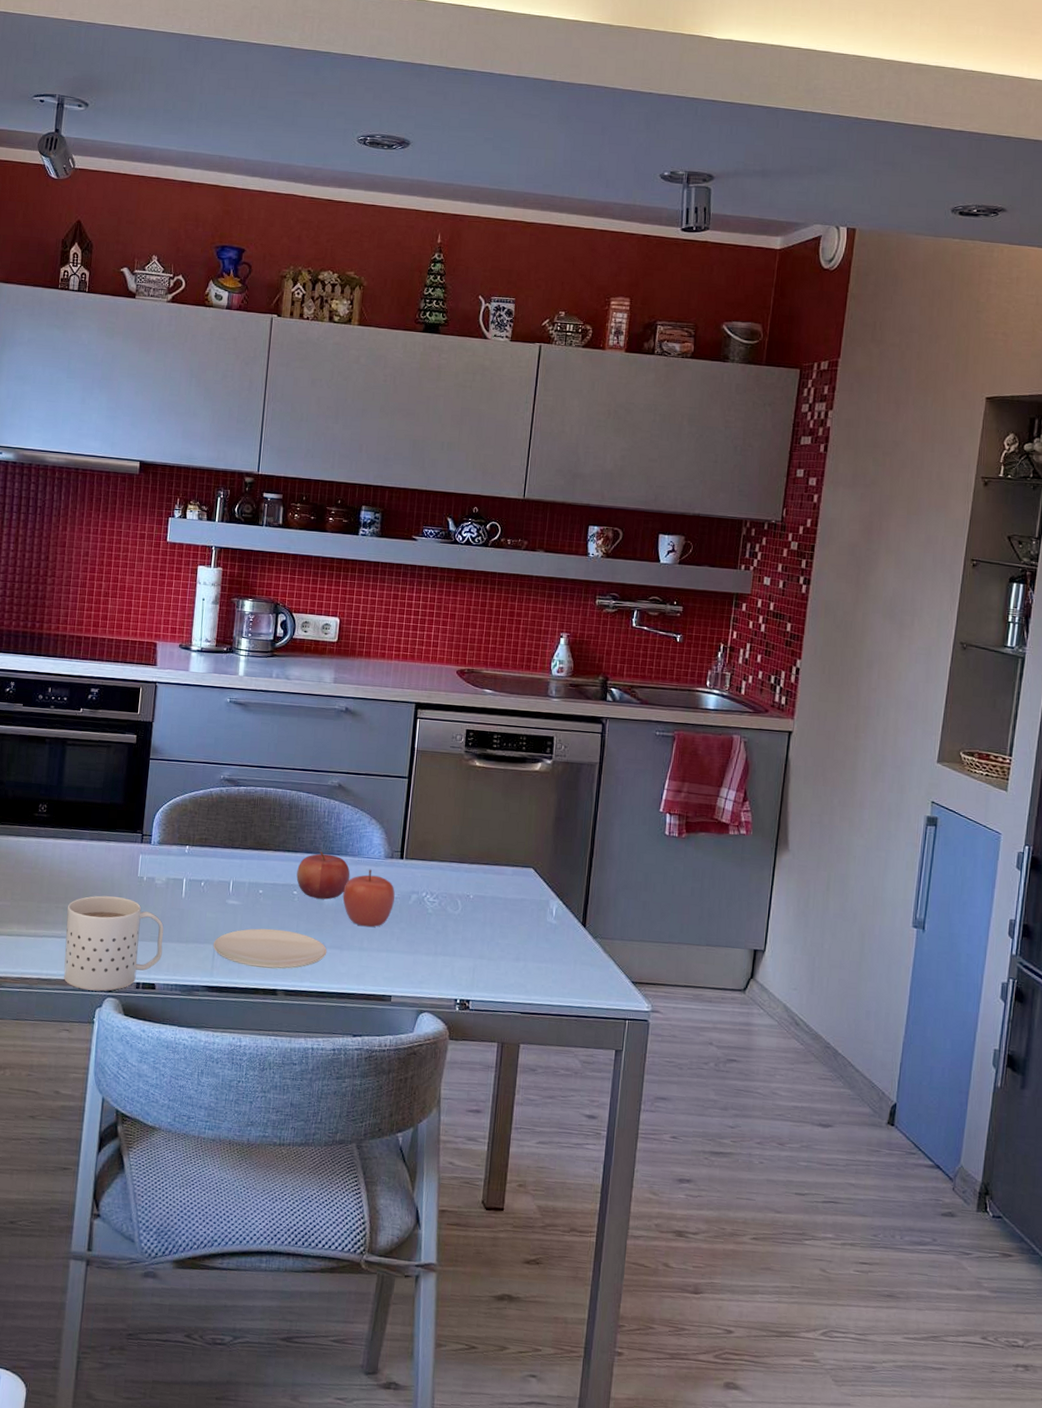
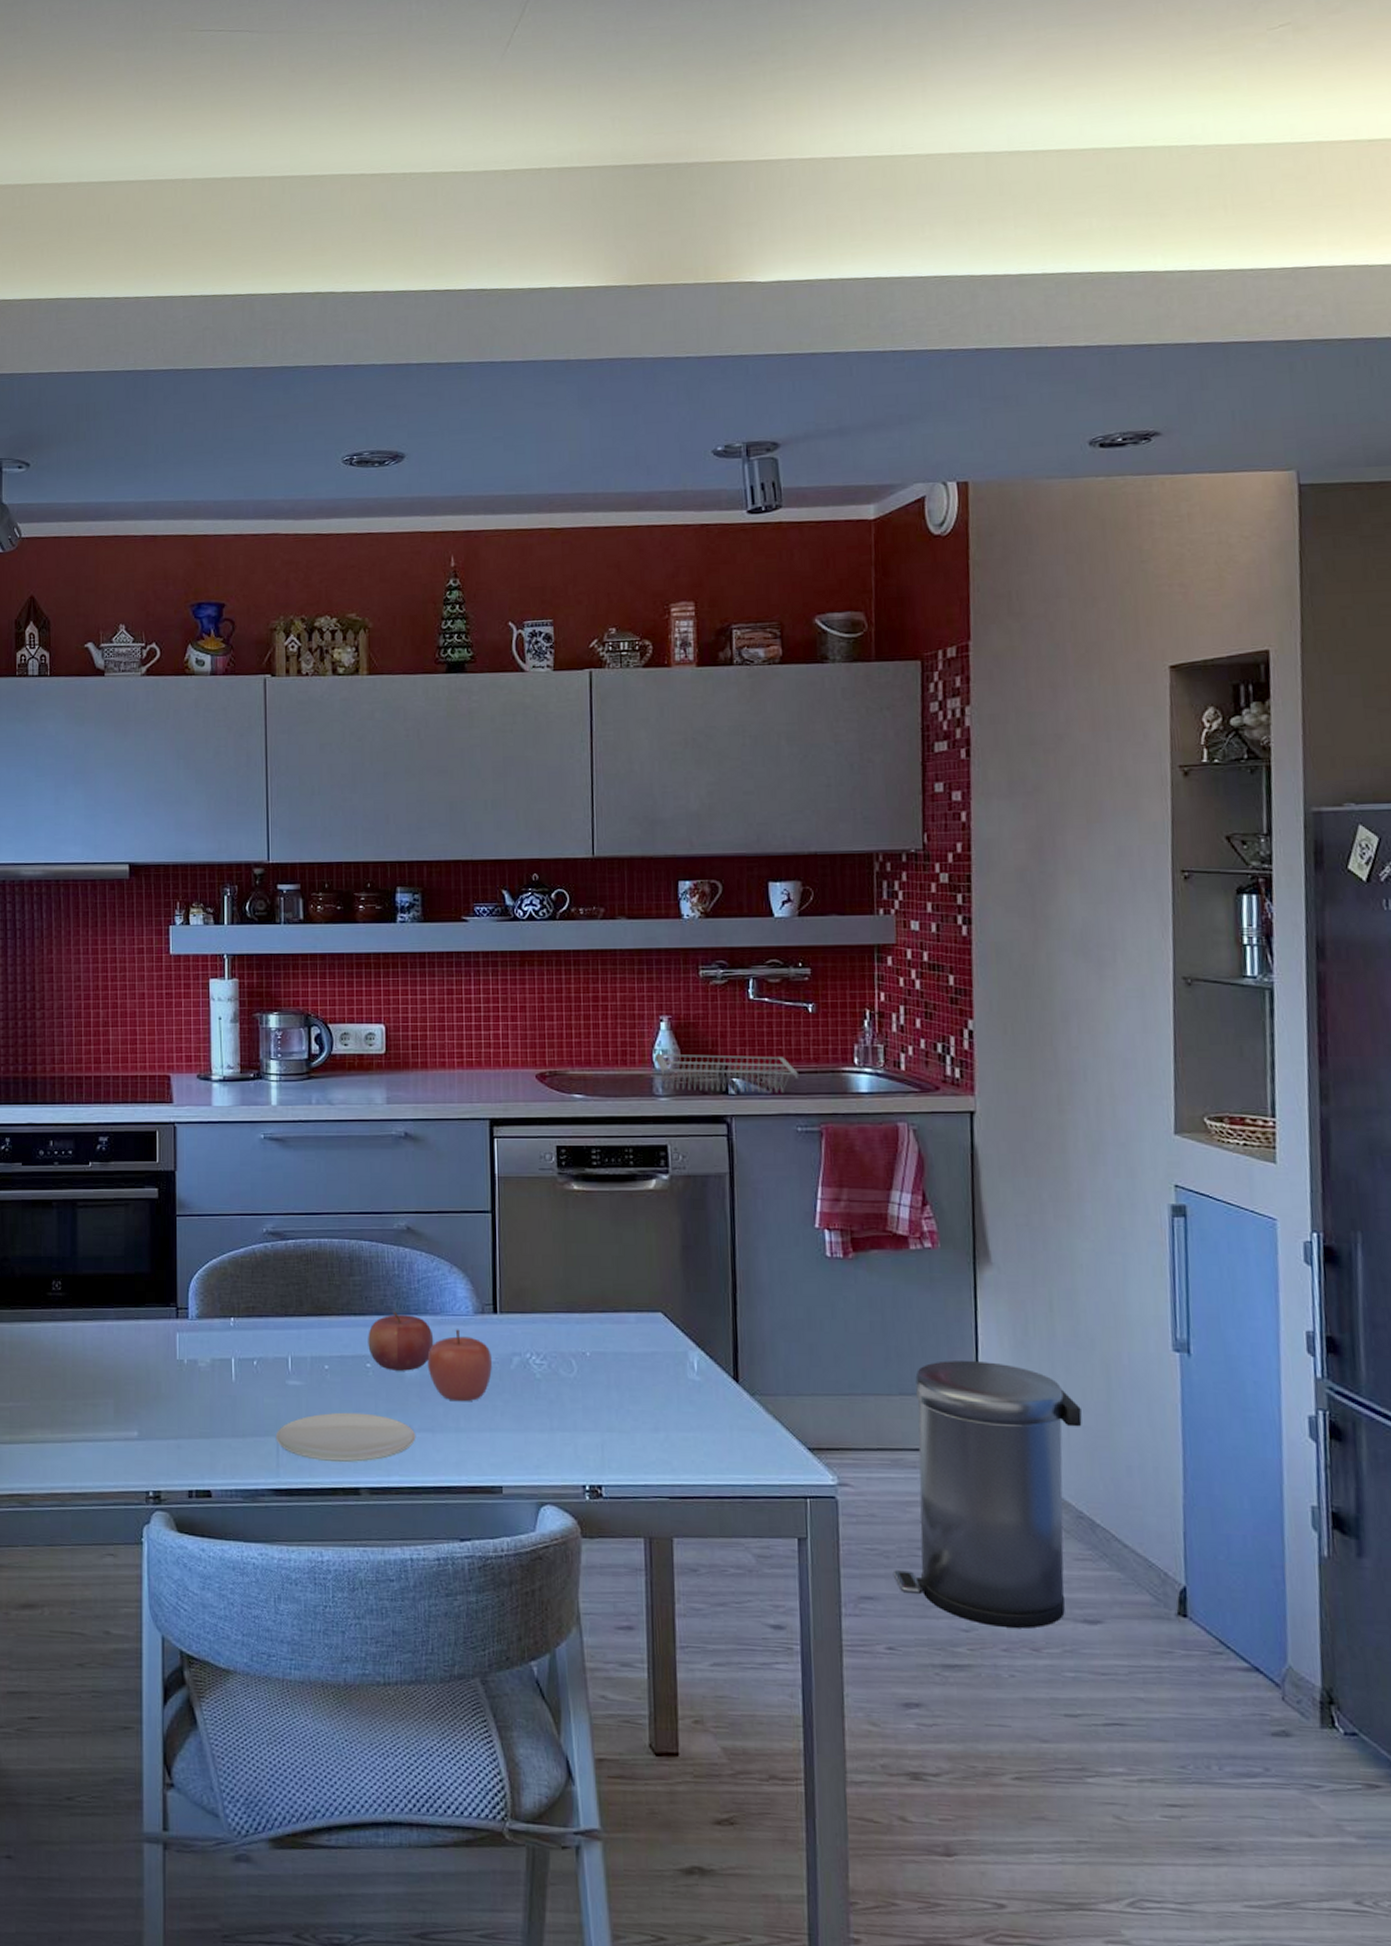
mug: present [63,895,164,992] -> none [96,1386,215,1504]
dish rack: none [553,663,662,704] -> present [656,1053,798,1093]
pedal bin: none [683,922,839,1128] -> present [892,1361,1082,1628]

